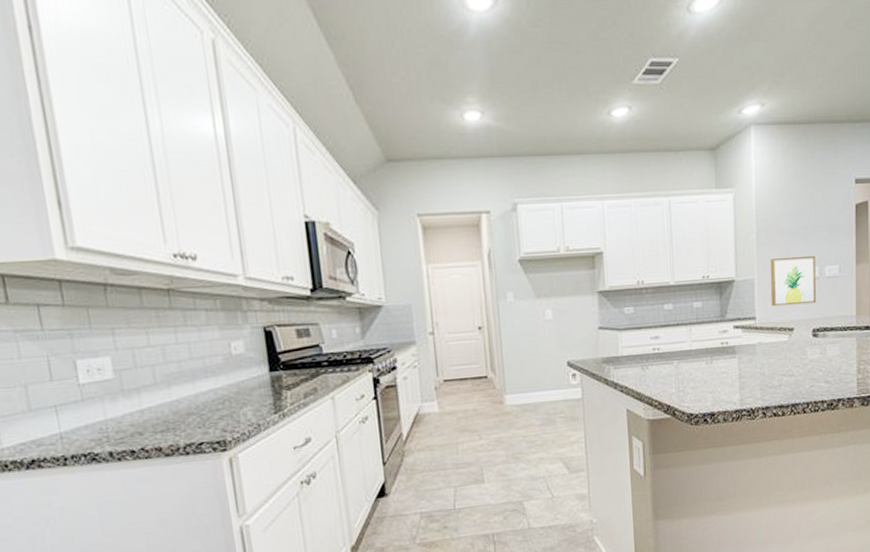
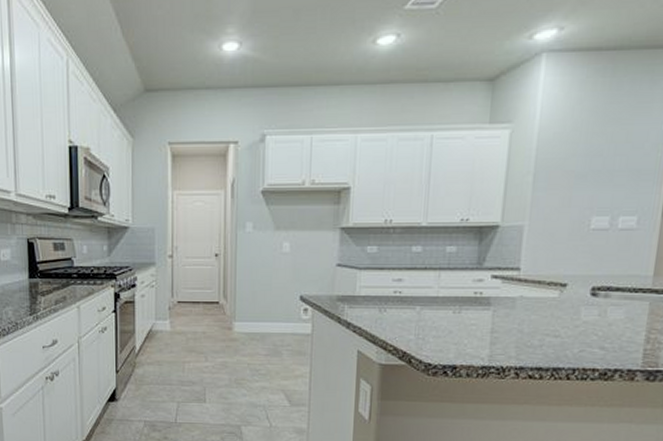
wall art: present [770,256,816,307] -> none [541,204,607,258]

